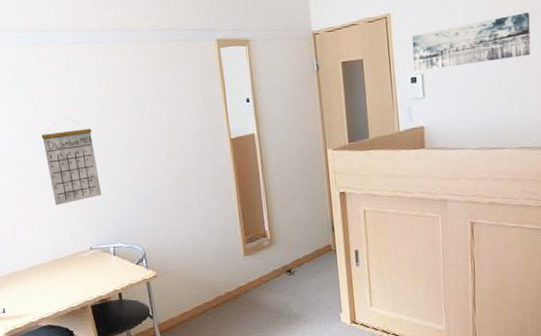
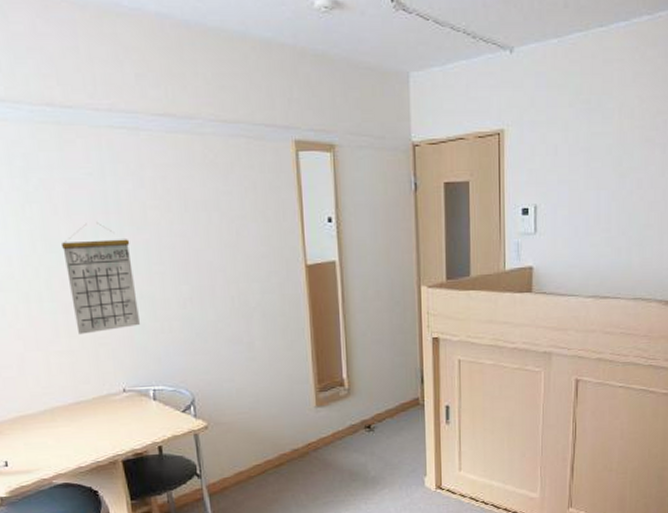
wall art: present [412,12,531,72] -> none [527,144,658,202]

